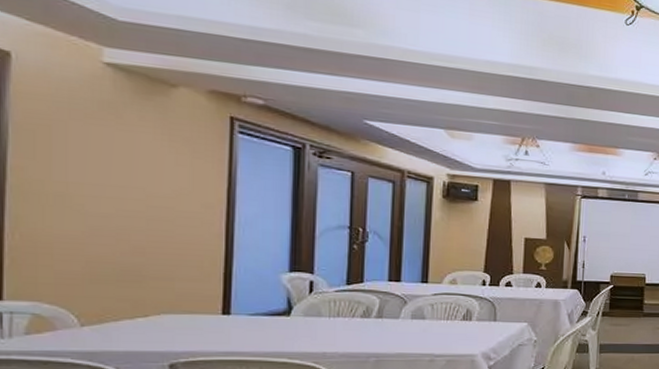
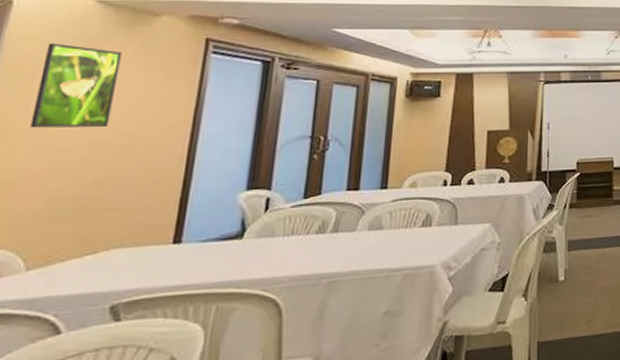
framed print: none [56,104,142,197] -> present [30,43,122,128]

